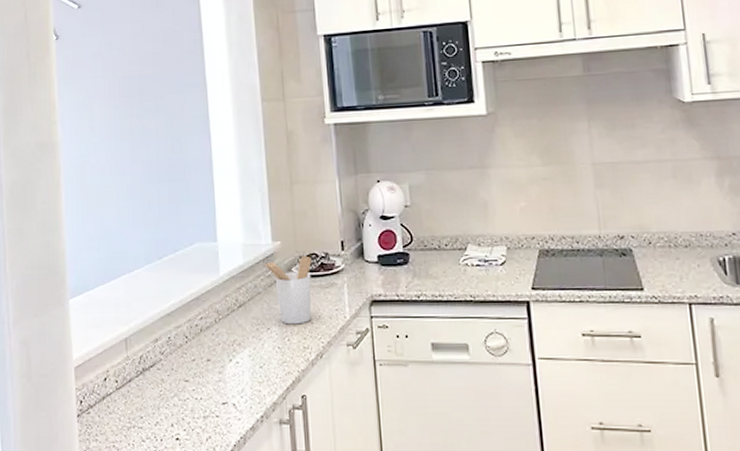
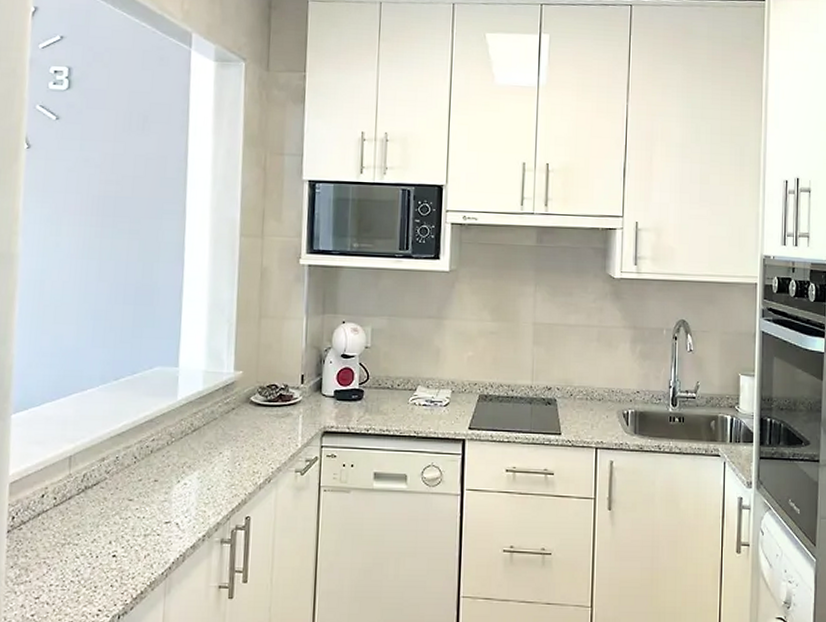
utensil holder: present [263,256,312,325] -> none [222,387,271,450]

